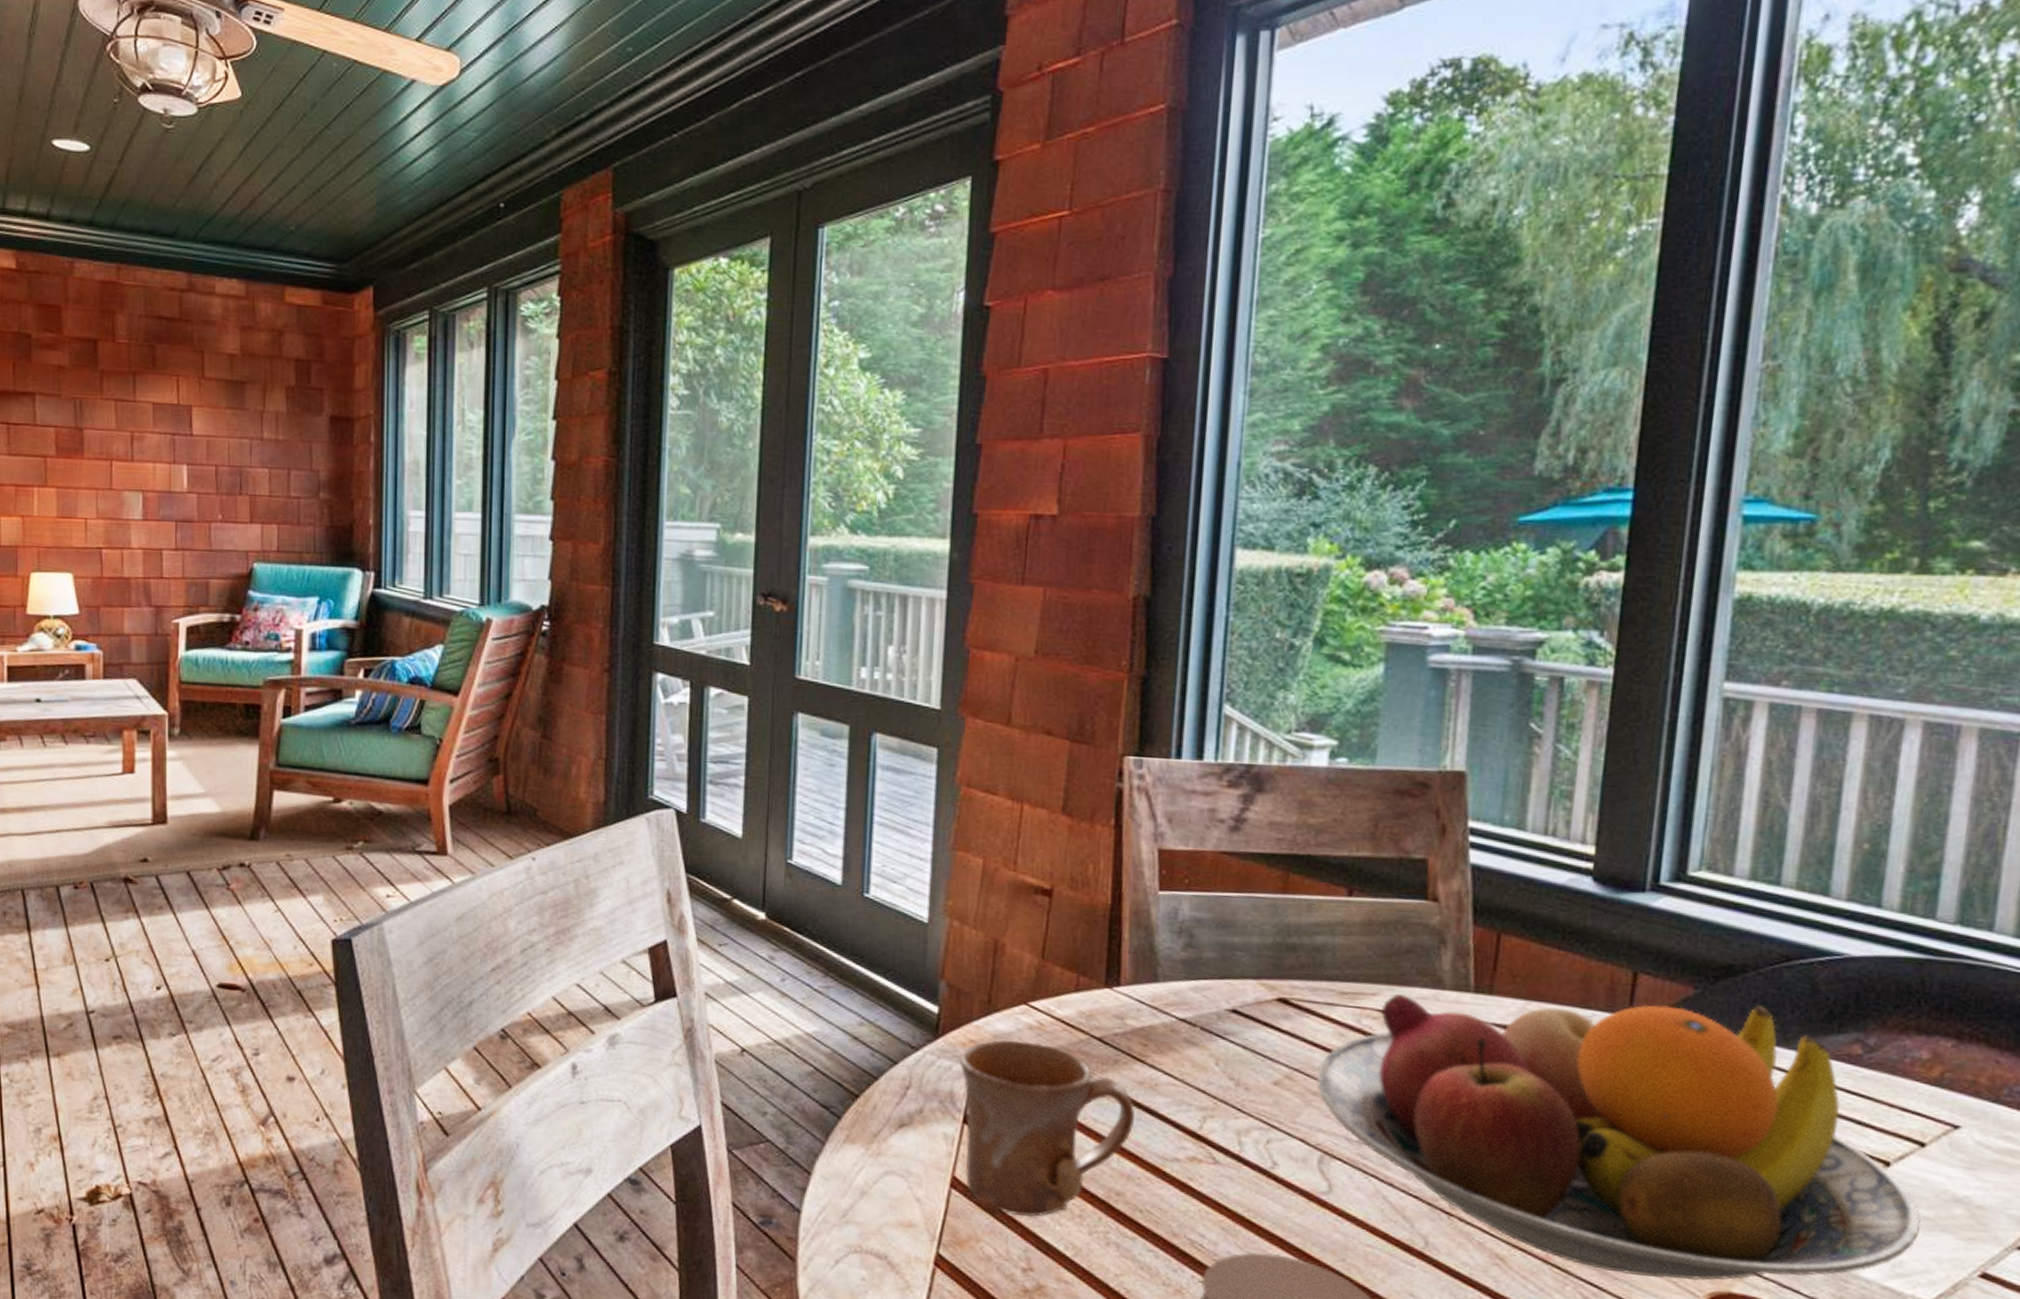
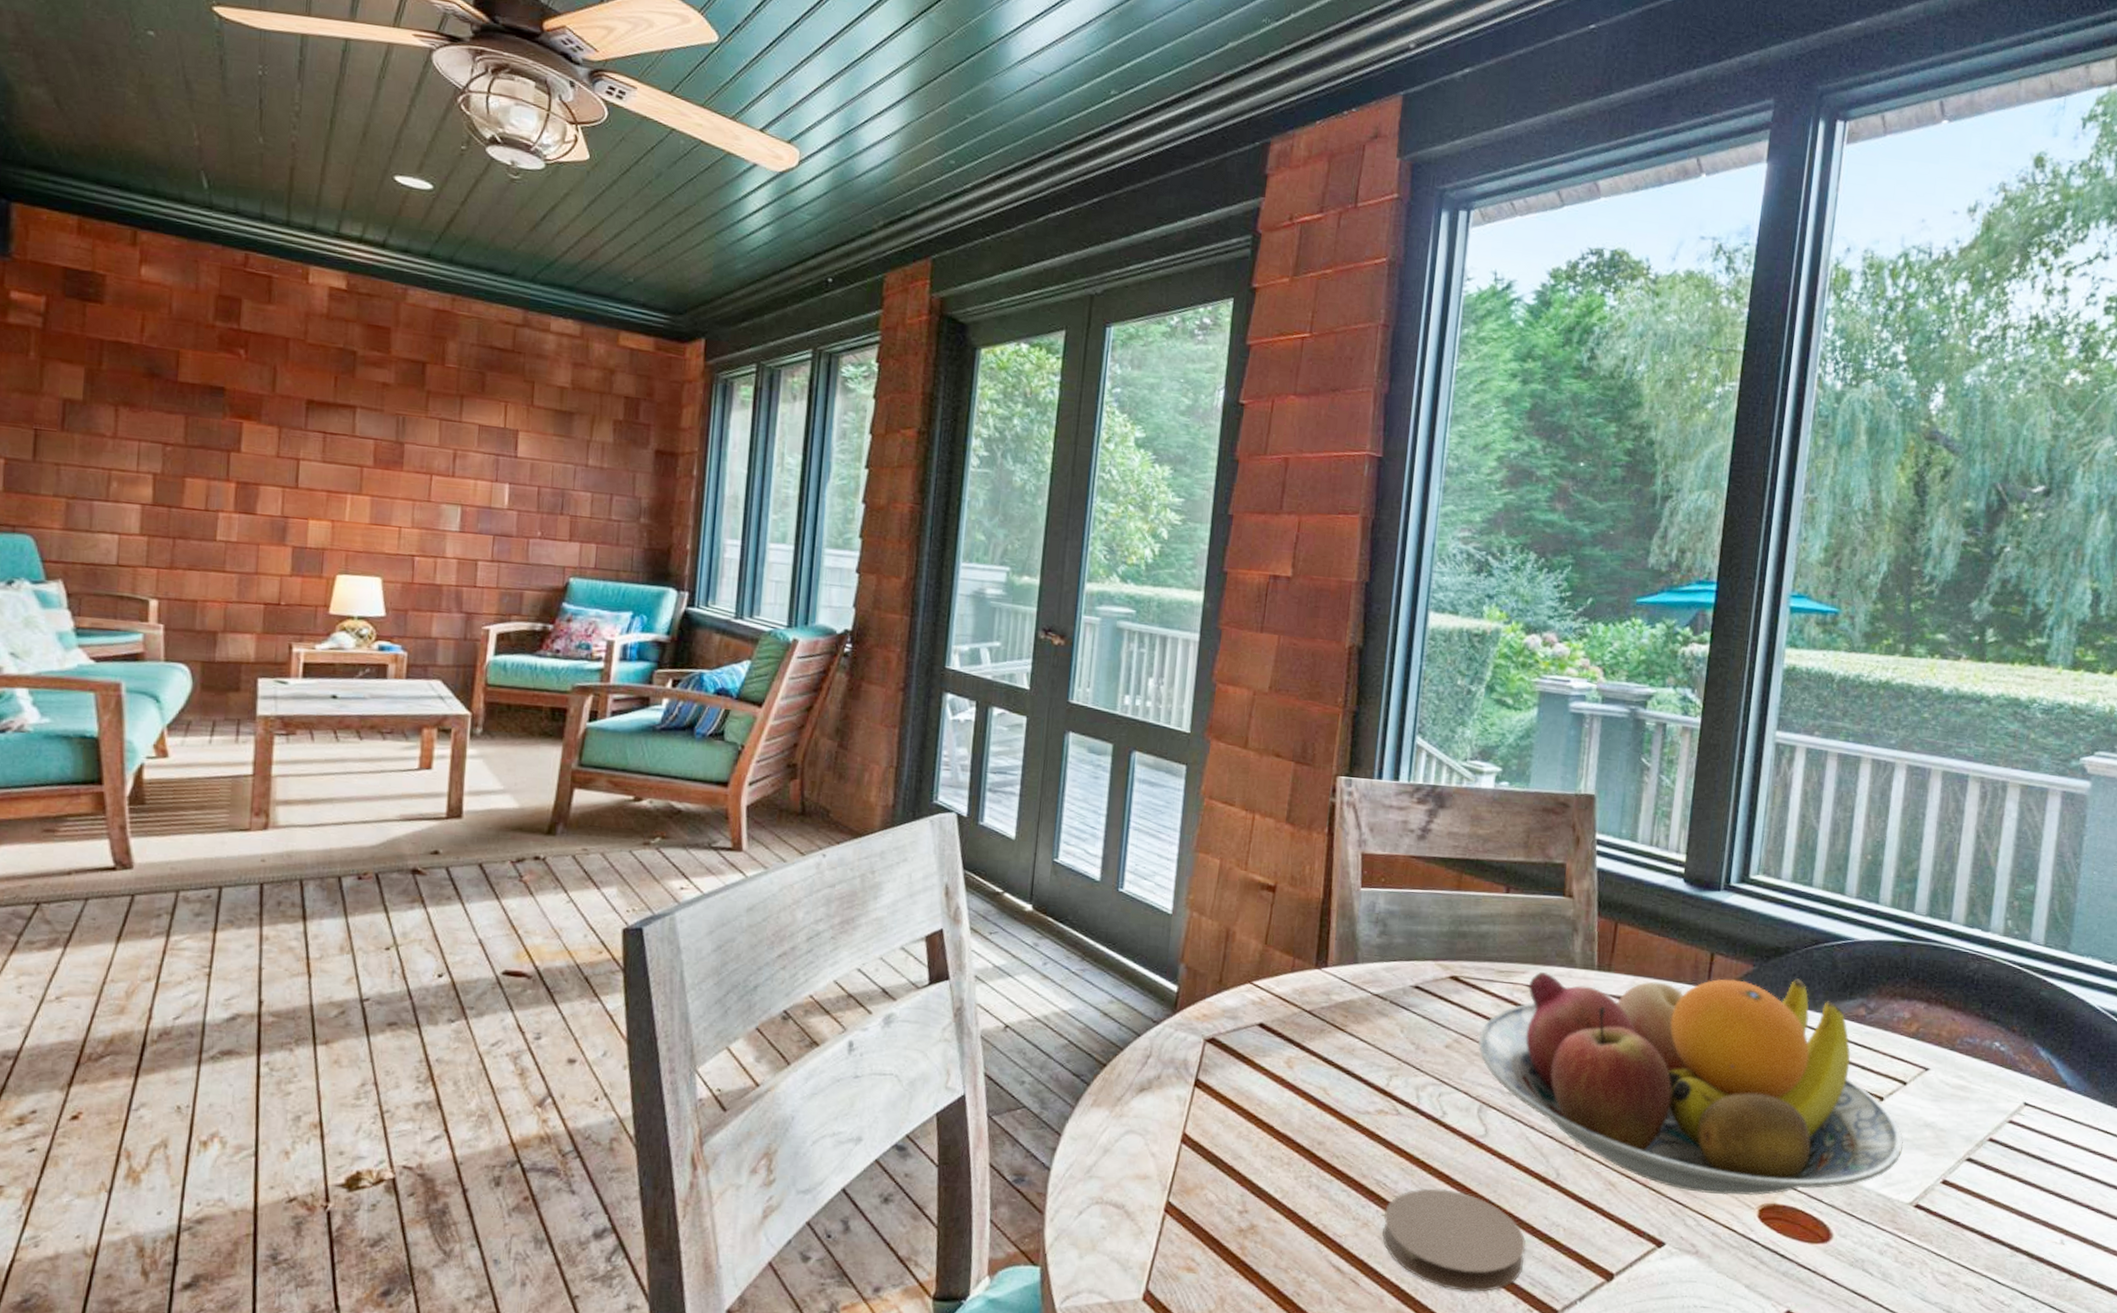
mug: present [959,1039,1136,1217] -> none [1193,1013,1336,1166]

